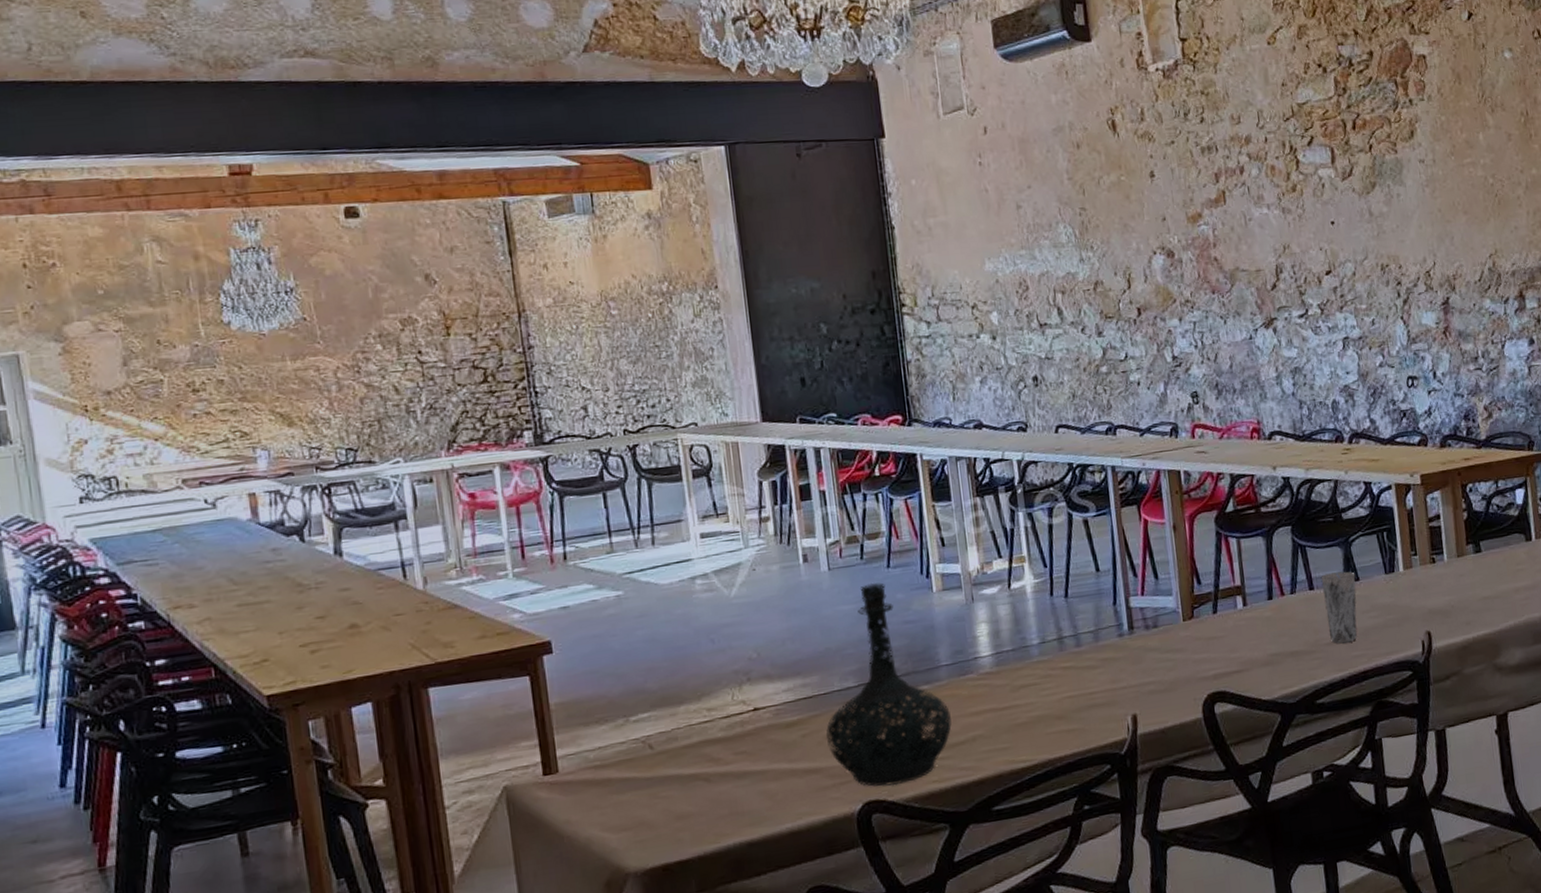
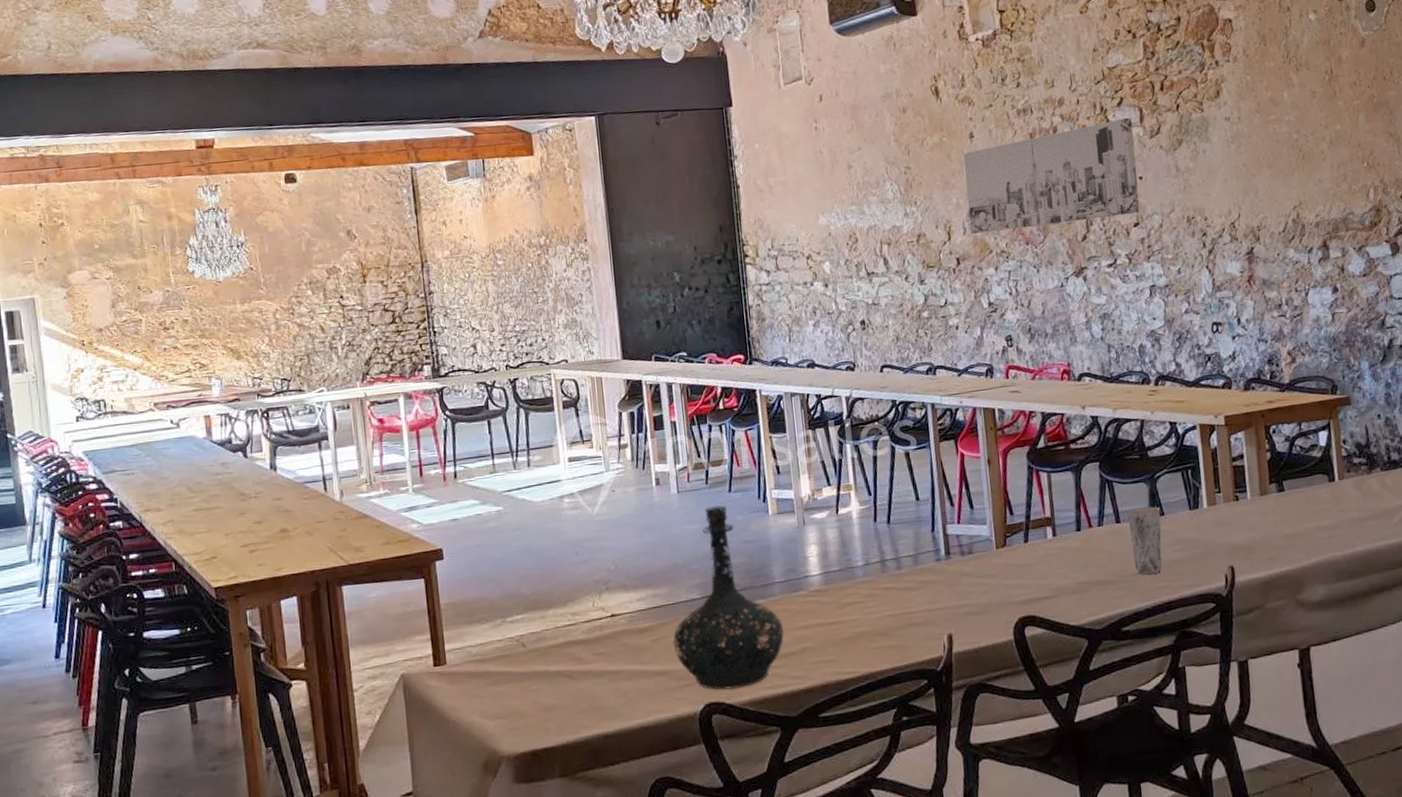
wall art: none [1143,158,1332,282] -> present [963,118,1140,234]

